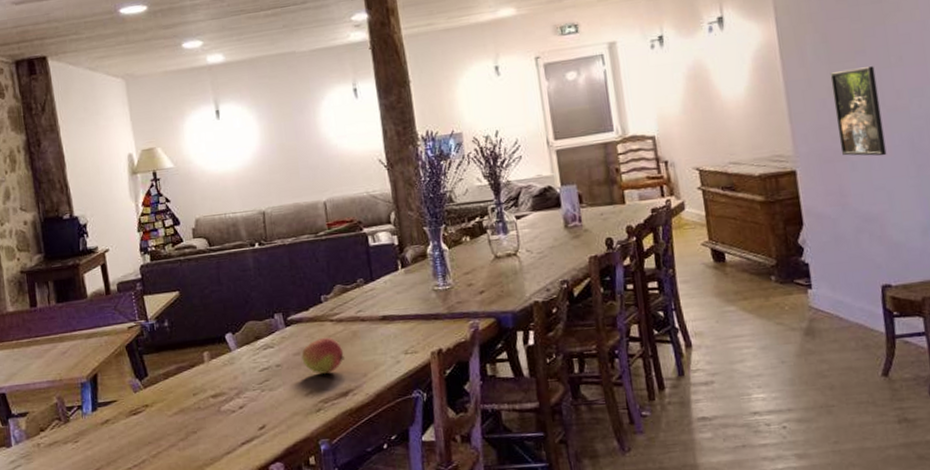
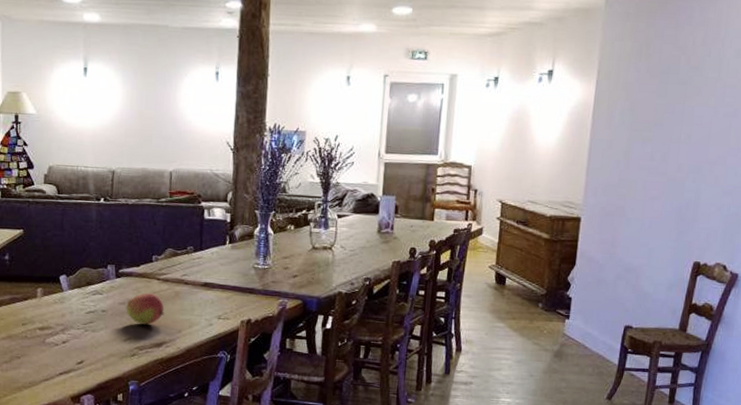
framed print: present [830,66,887,156] -> none [621,138,666,218]

